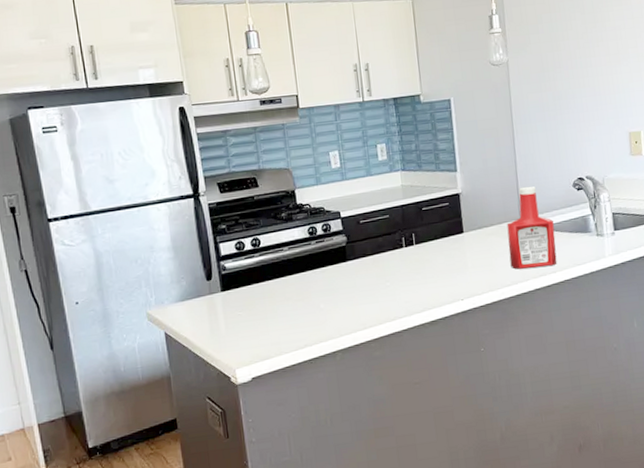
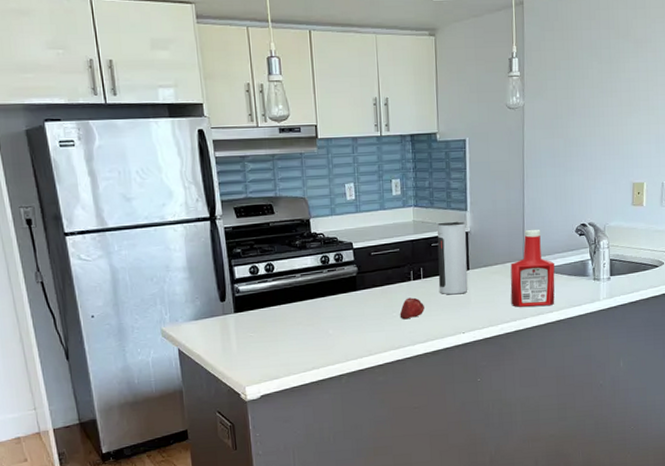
fruit: none [393,265,419,289] -> present [399,297,424,320]
speaker: none [426,183,464,261] -> present [437,221,468,295]

